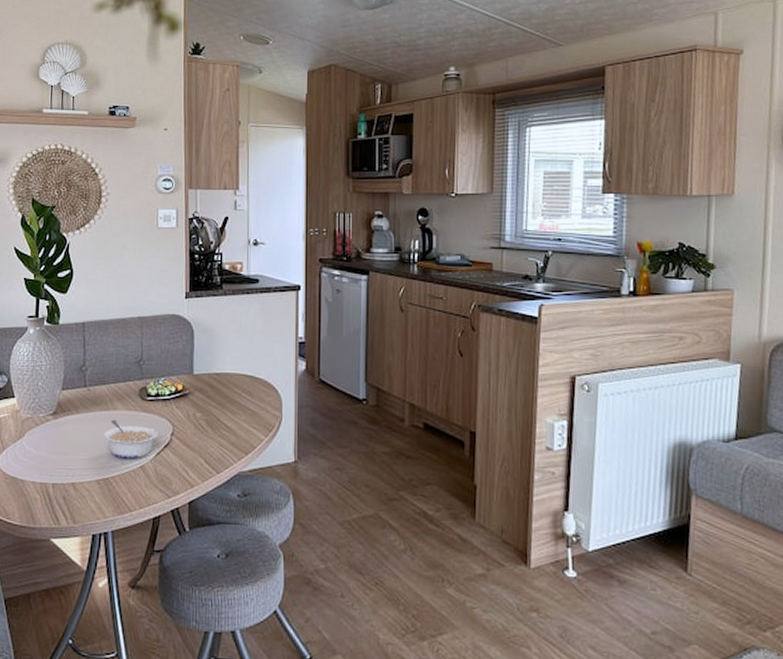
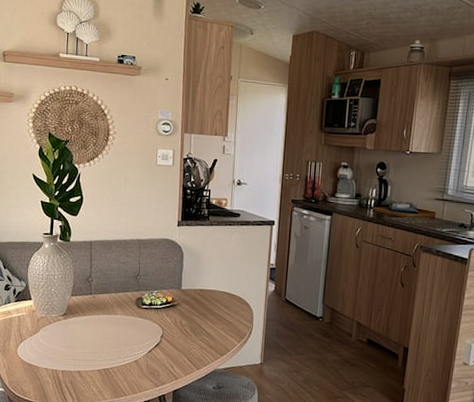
legume: present [104,419,158,459] -> none [105,322,151,355]

